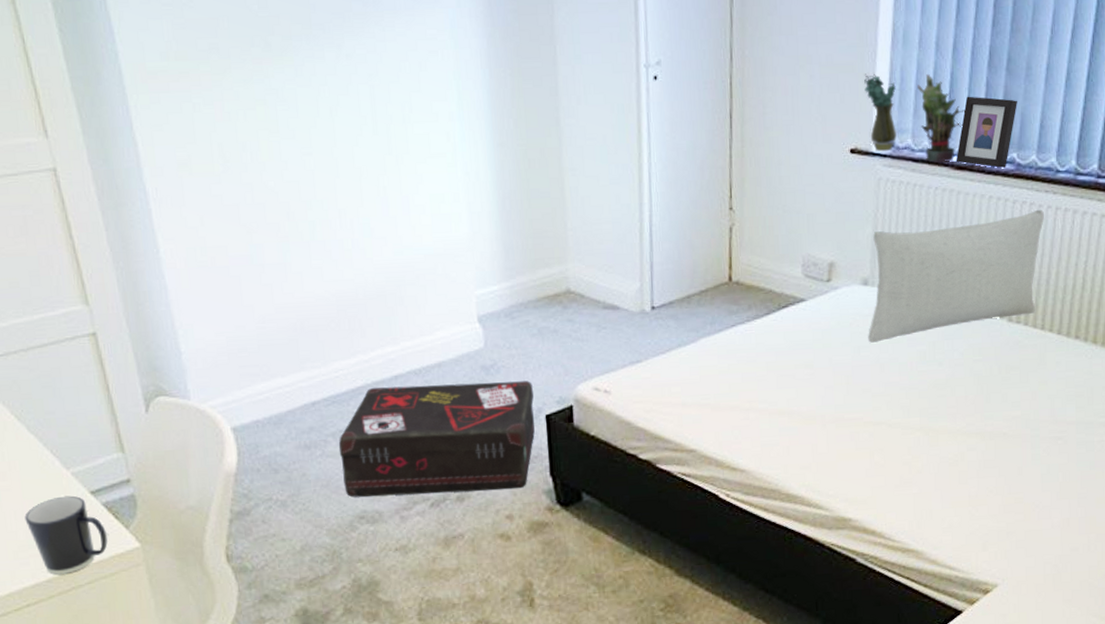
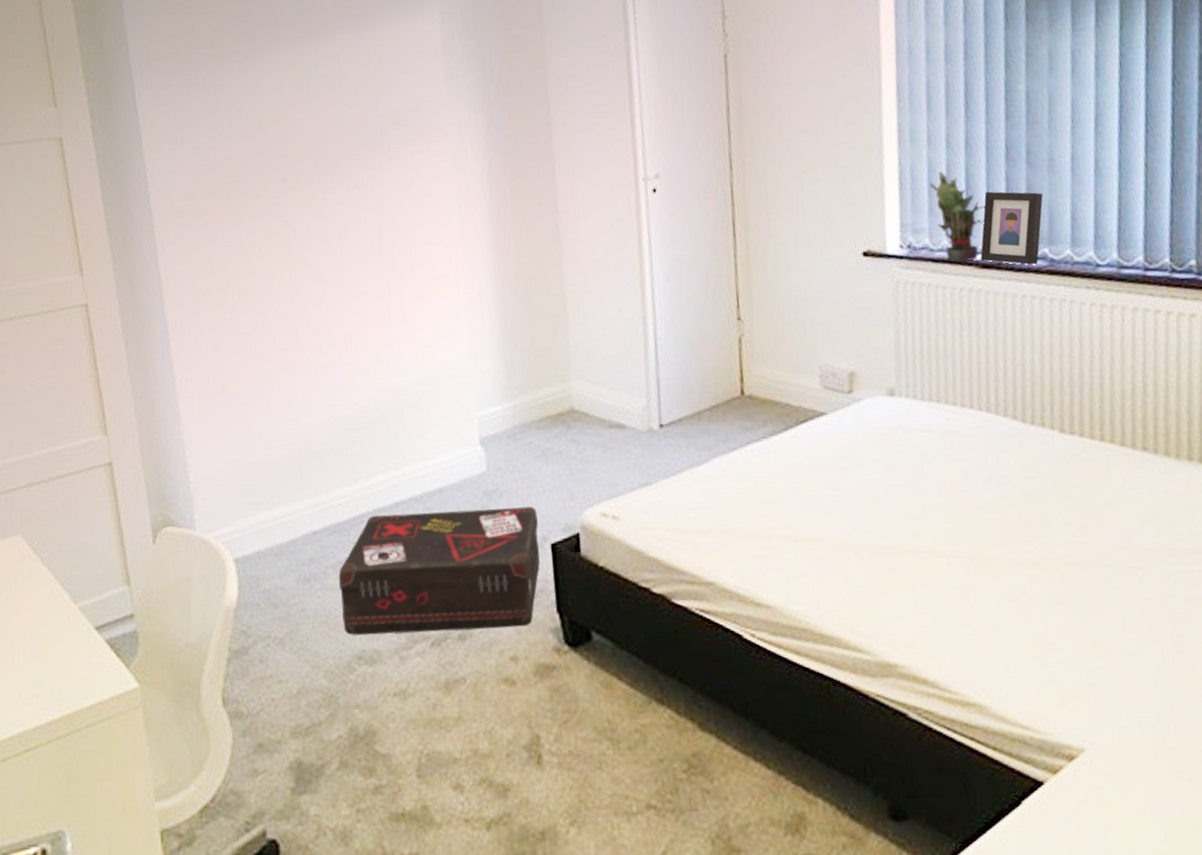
mug: present [24,495,108,574] -> none [32,631,108,717]
vase: present [864,73,897,152] -> none [871,174,913,254]
pillow: present [868,209,1044,343] -> none [895,307,1092,459]

